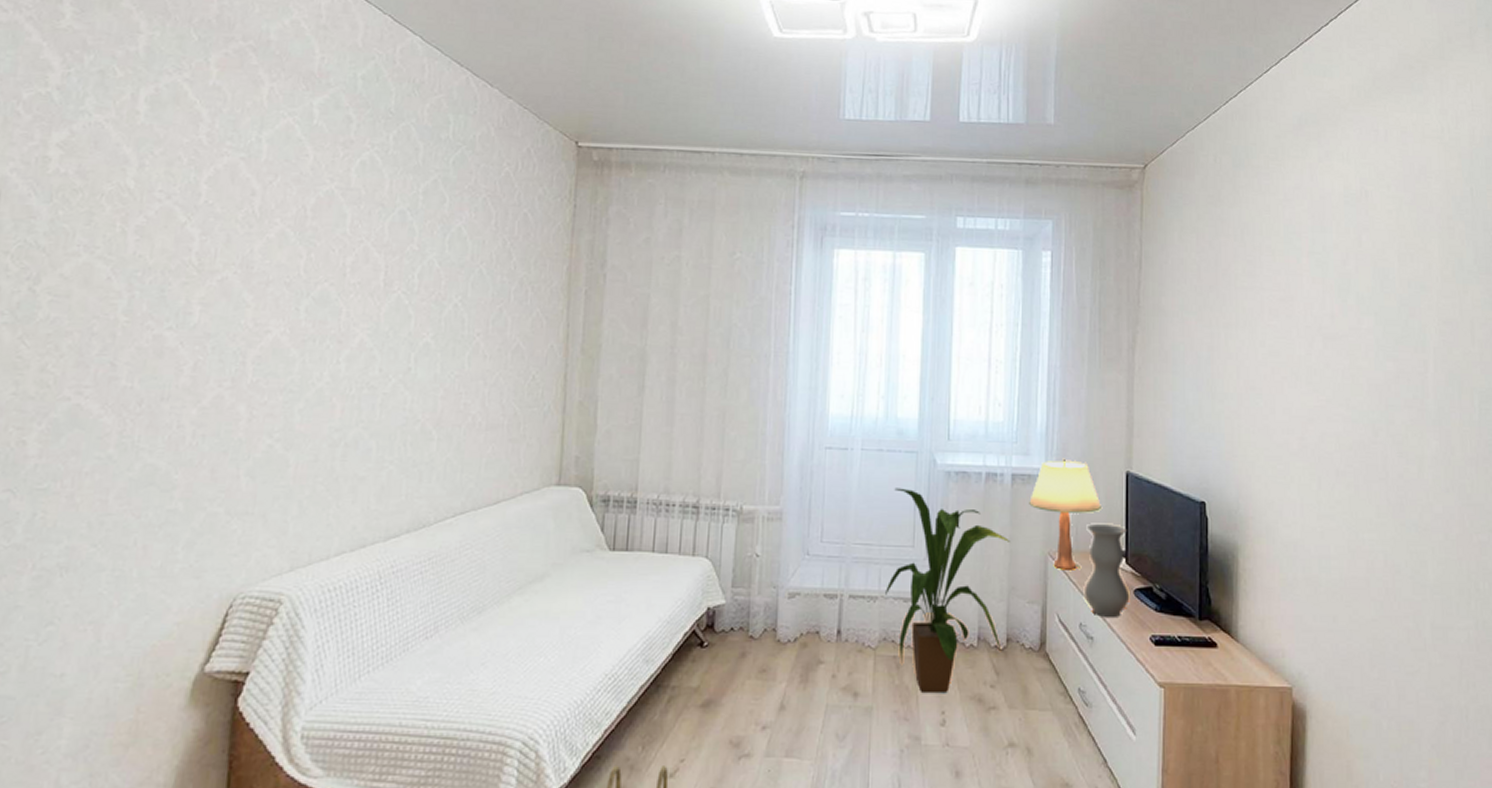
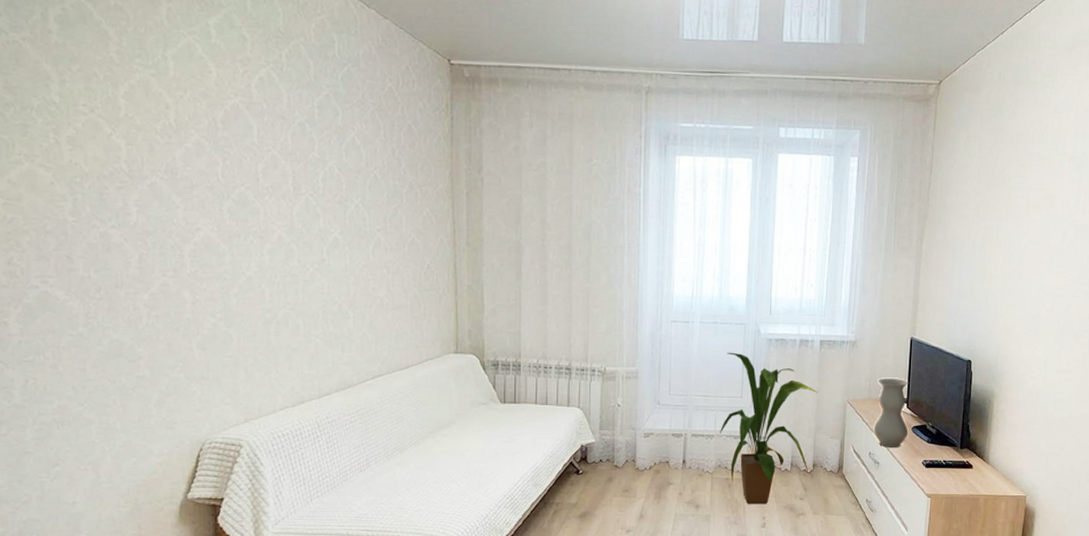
table lamp: present [1029,458,1101,570] -> none [833,328,890,413]

